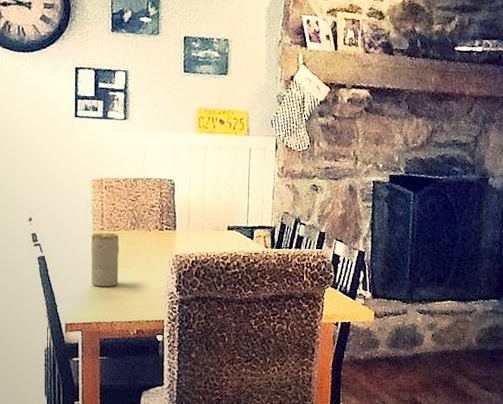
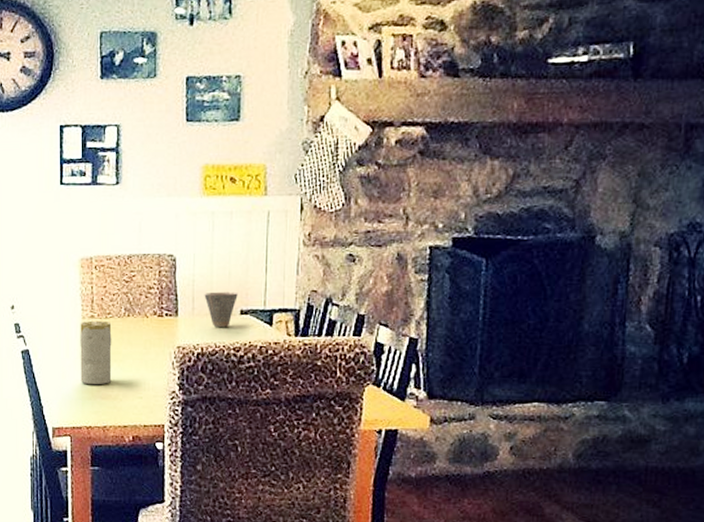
cup: none [198,211,225,240] -> present [204,292,238,327]

